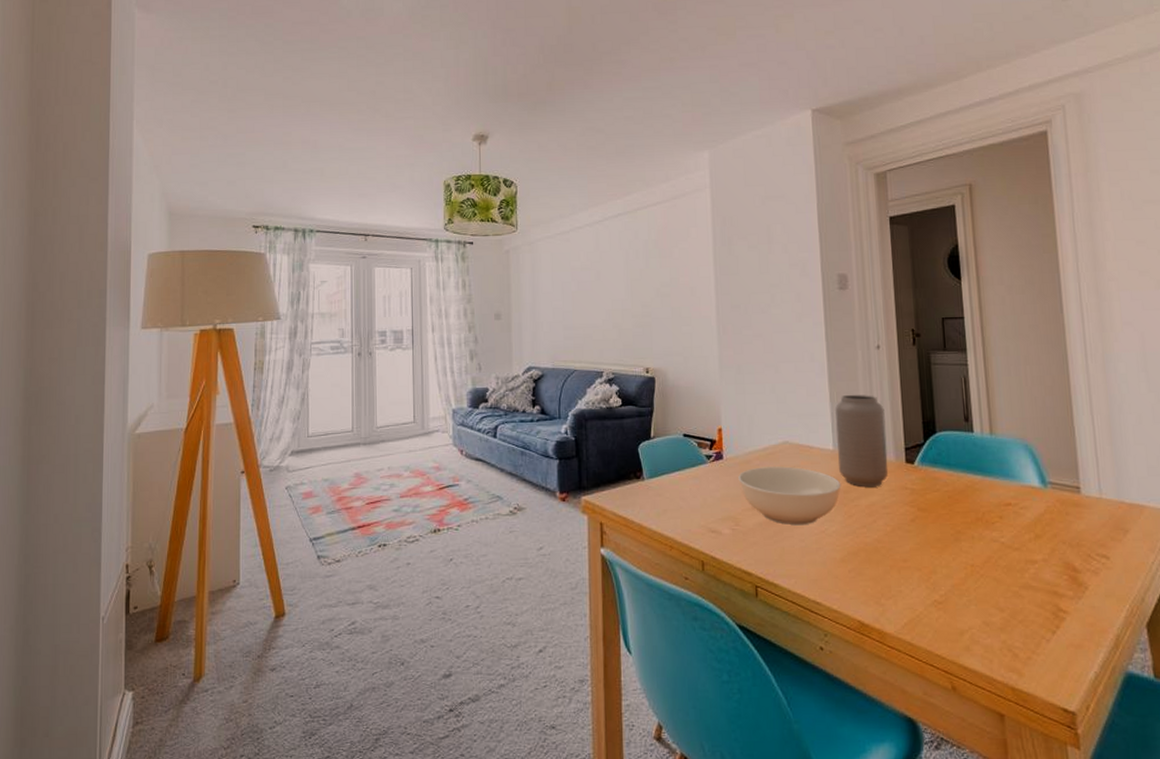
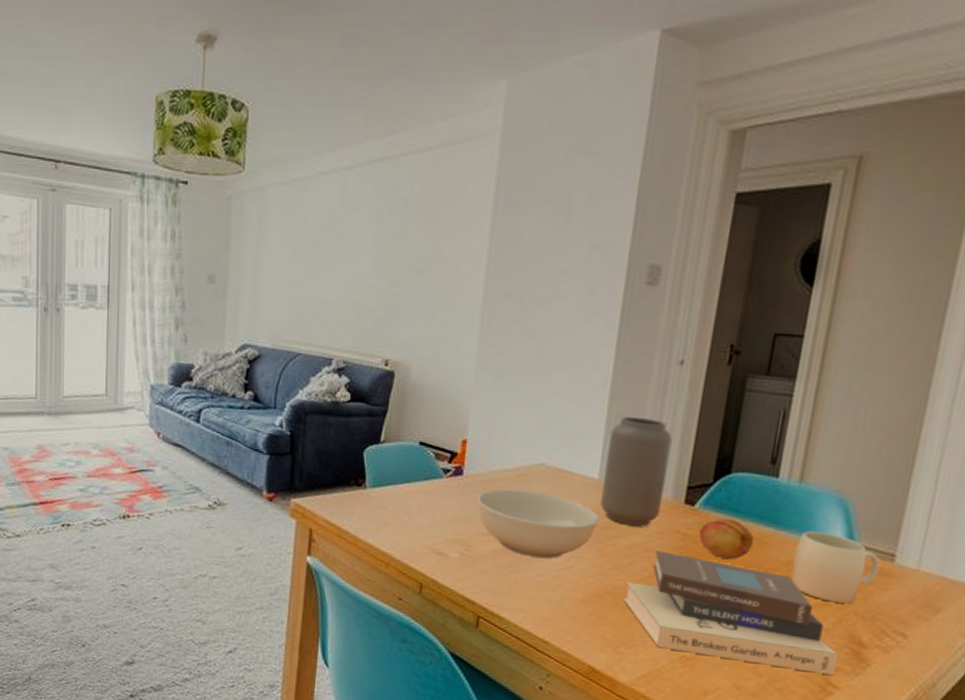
books: none [873,506,1062,602] -> present [623,550,839,675]
fruit: none [923,471,967,507] -> present [699,518,754,559]
mug: none [1001,474,1071,535] -> present [791,531,881,604]

